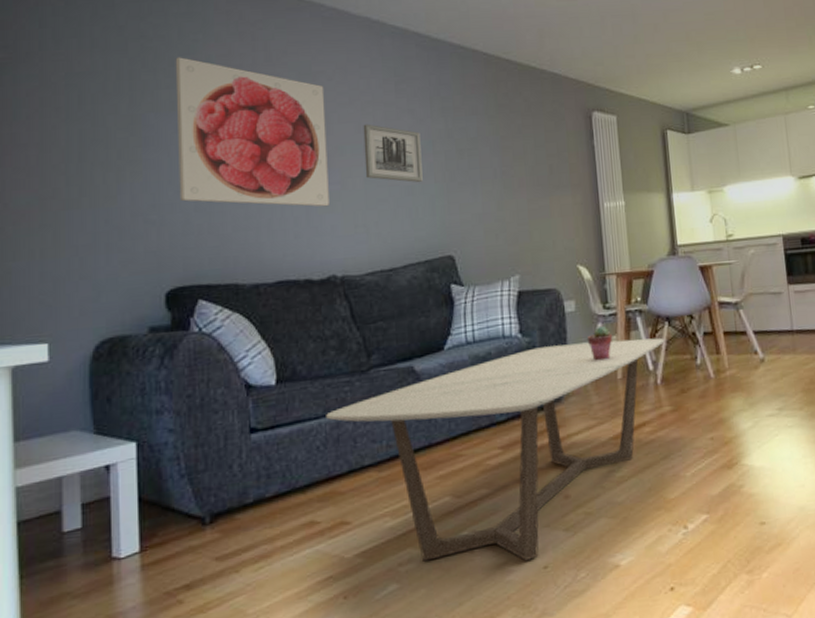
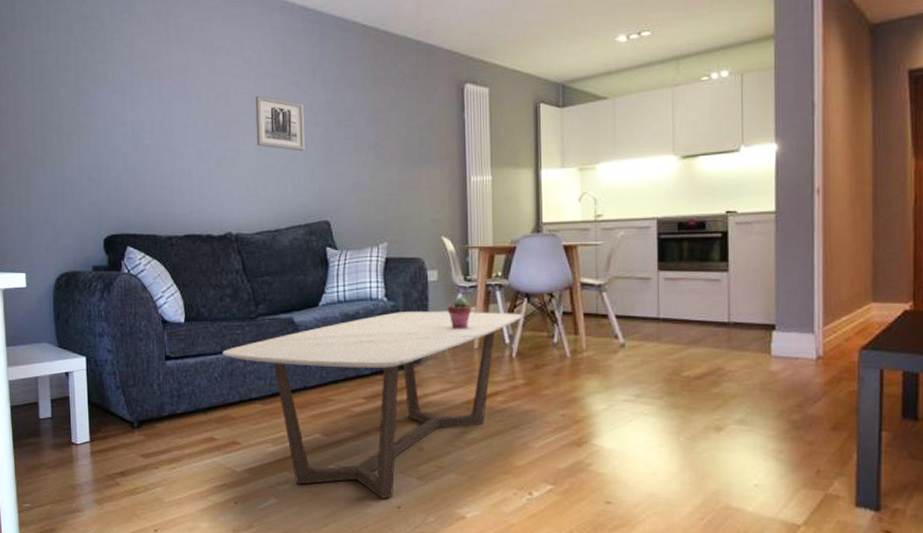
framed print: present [175,57,329,207] -> none [107,35,227,171]

